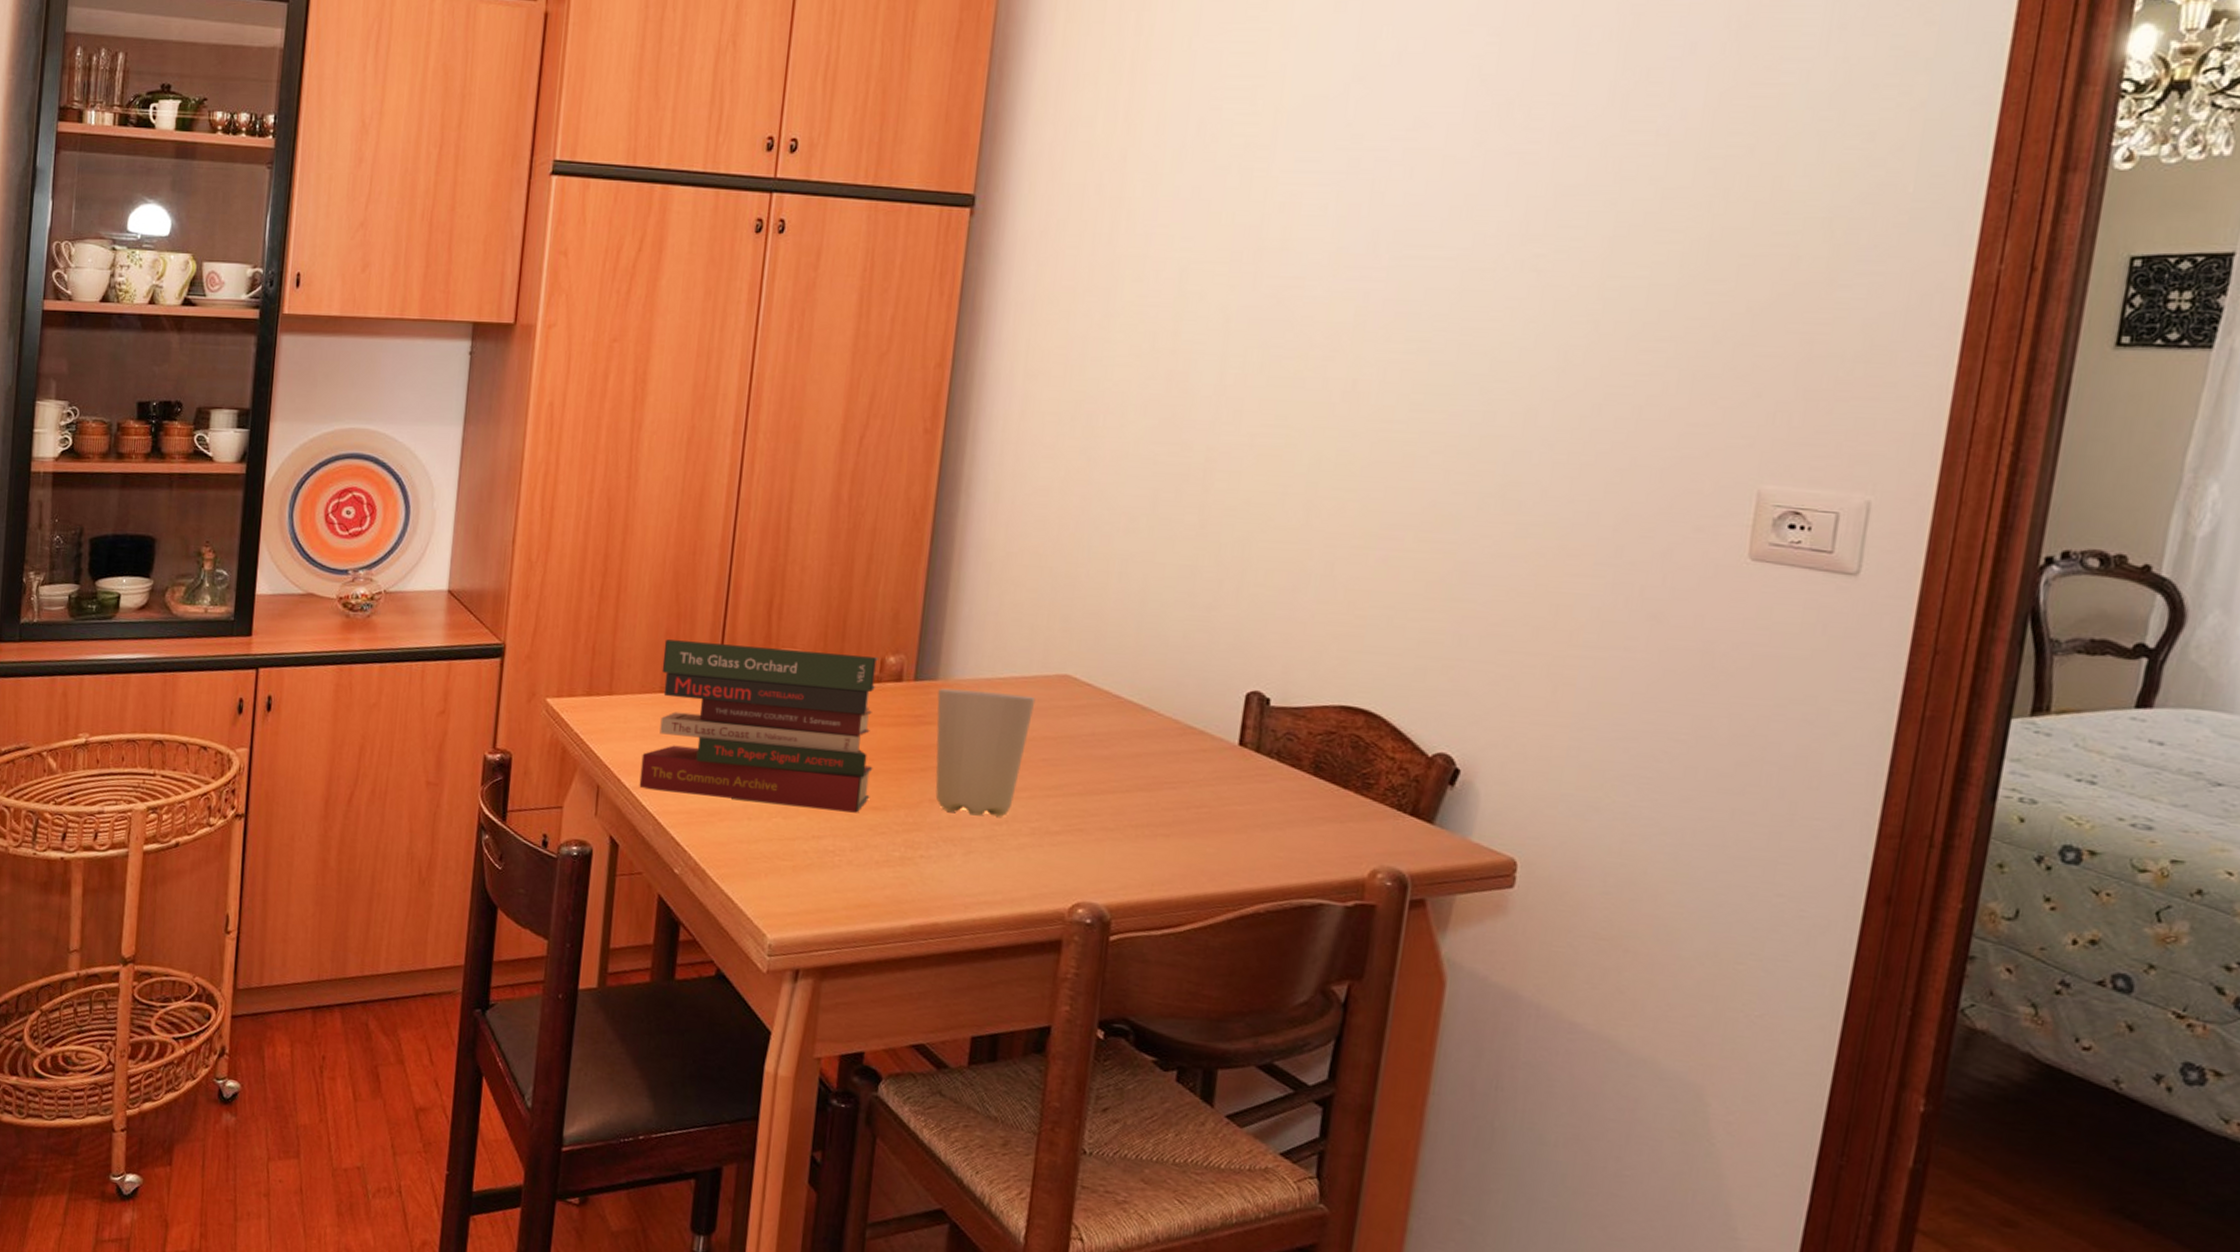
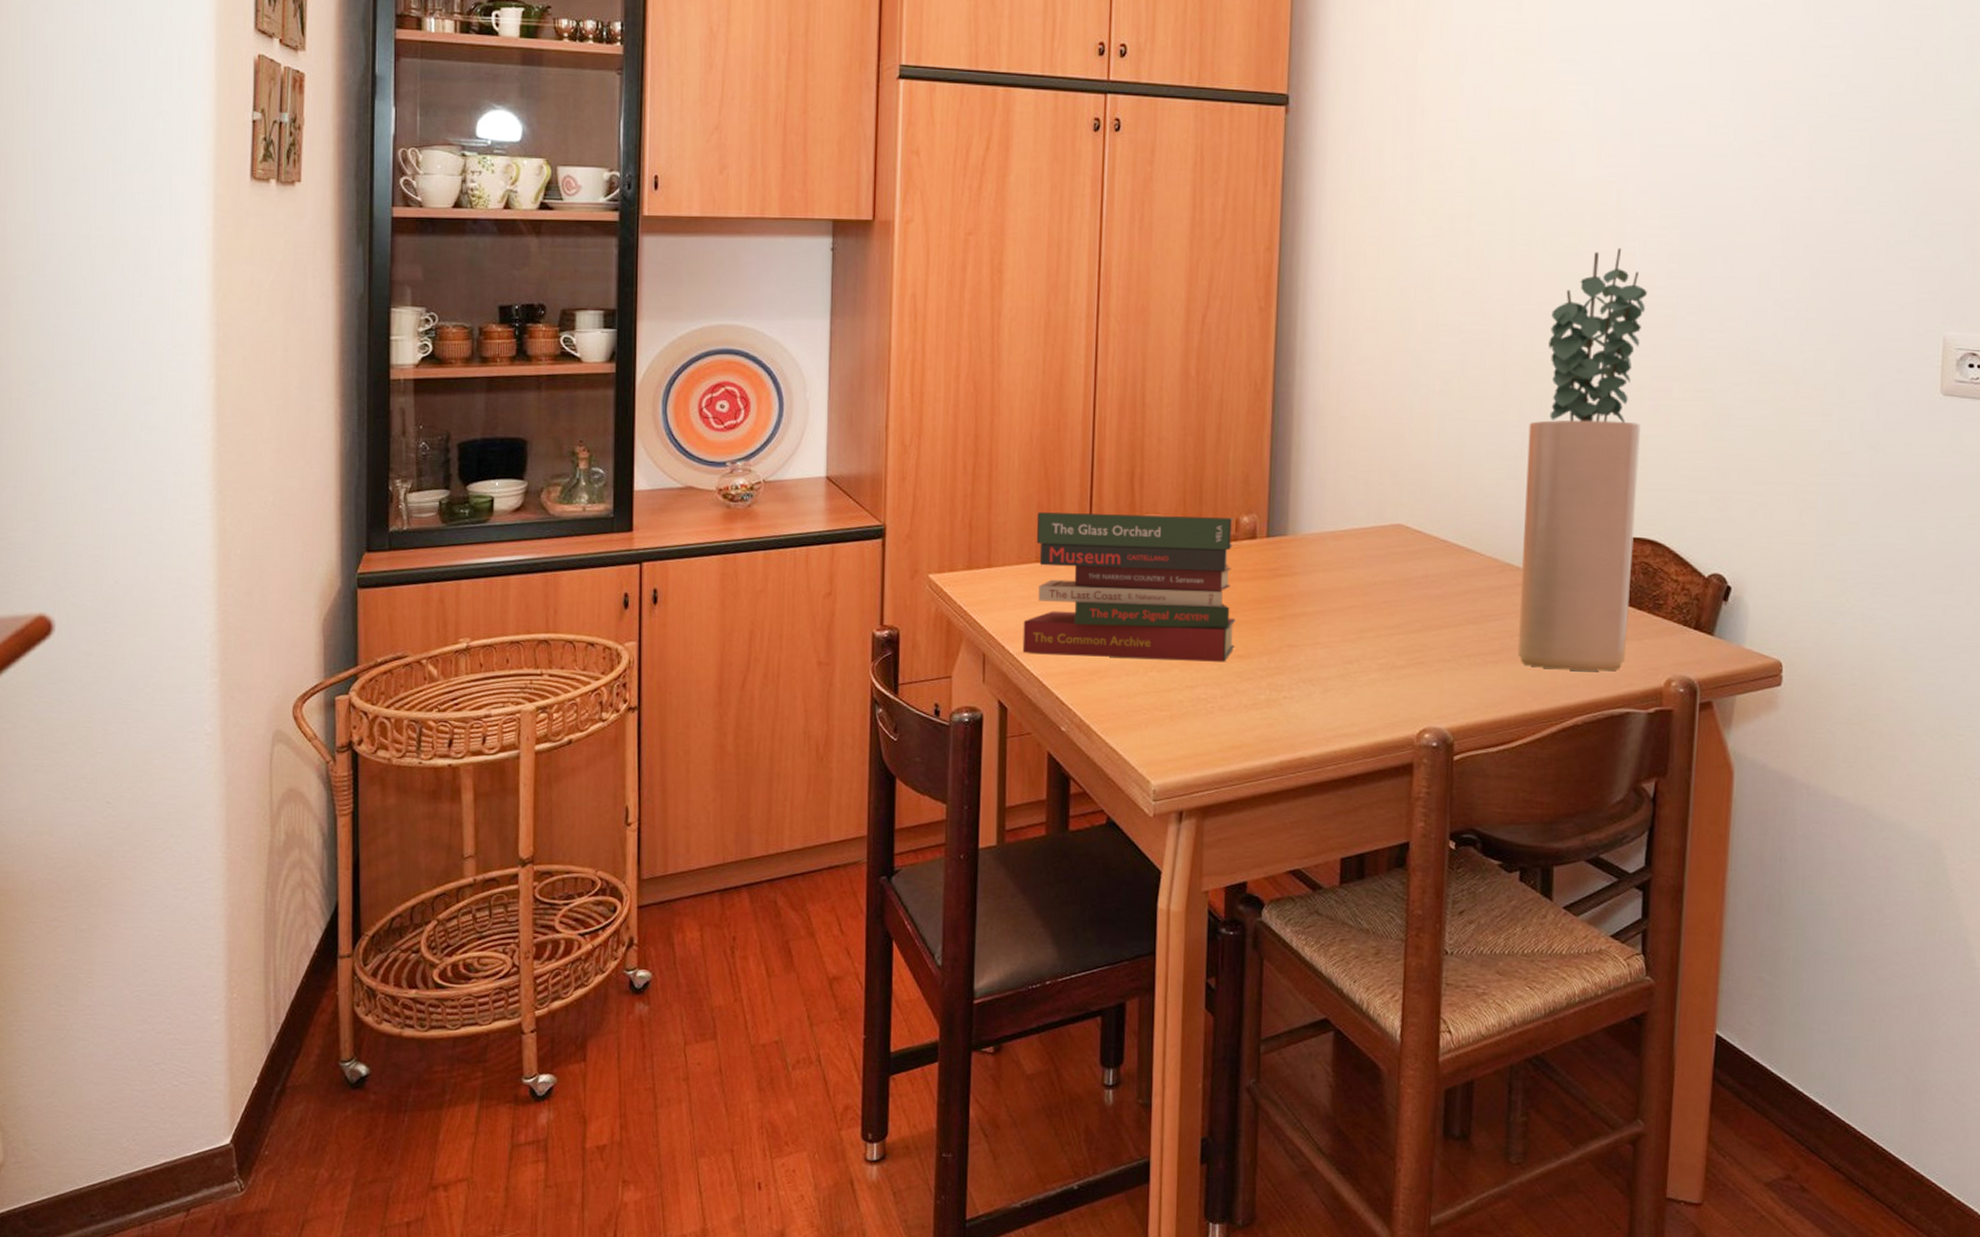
cup: present [935,688,1036,817] -> none [1288,542,1375,657]
vase: none [1193,374,1383,856] -> present [1517,247,1647,671]

